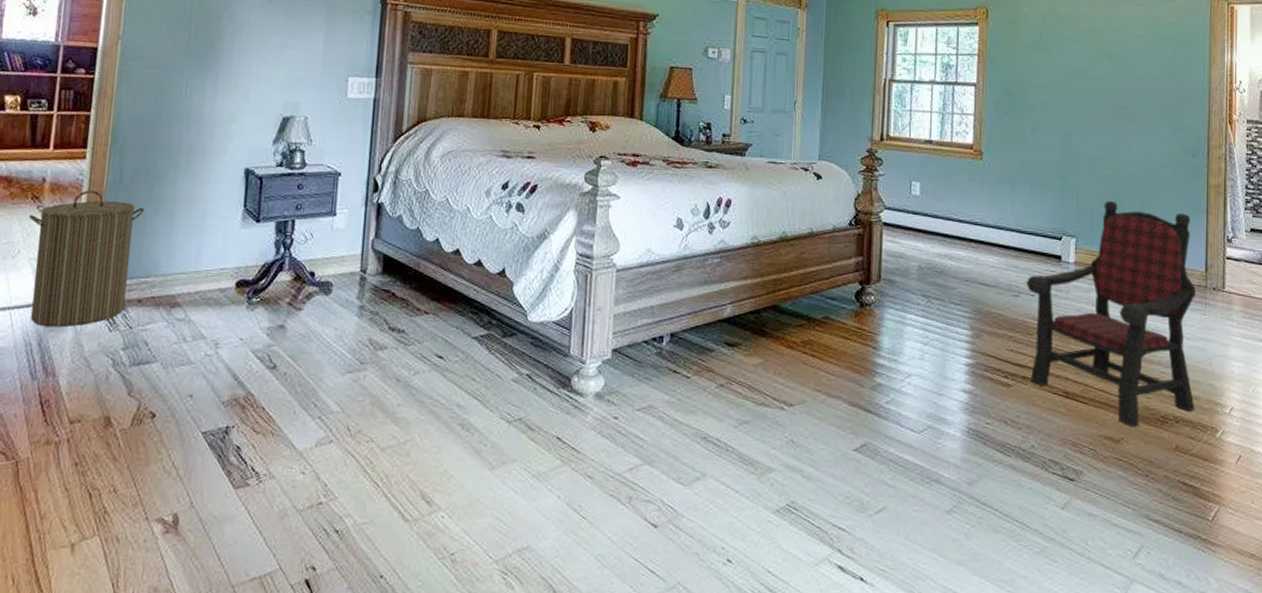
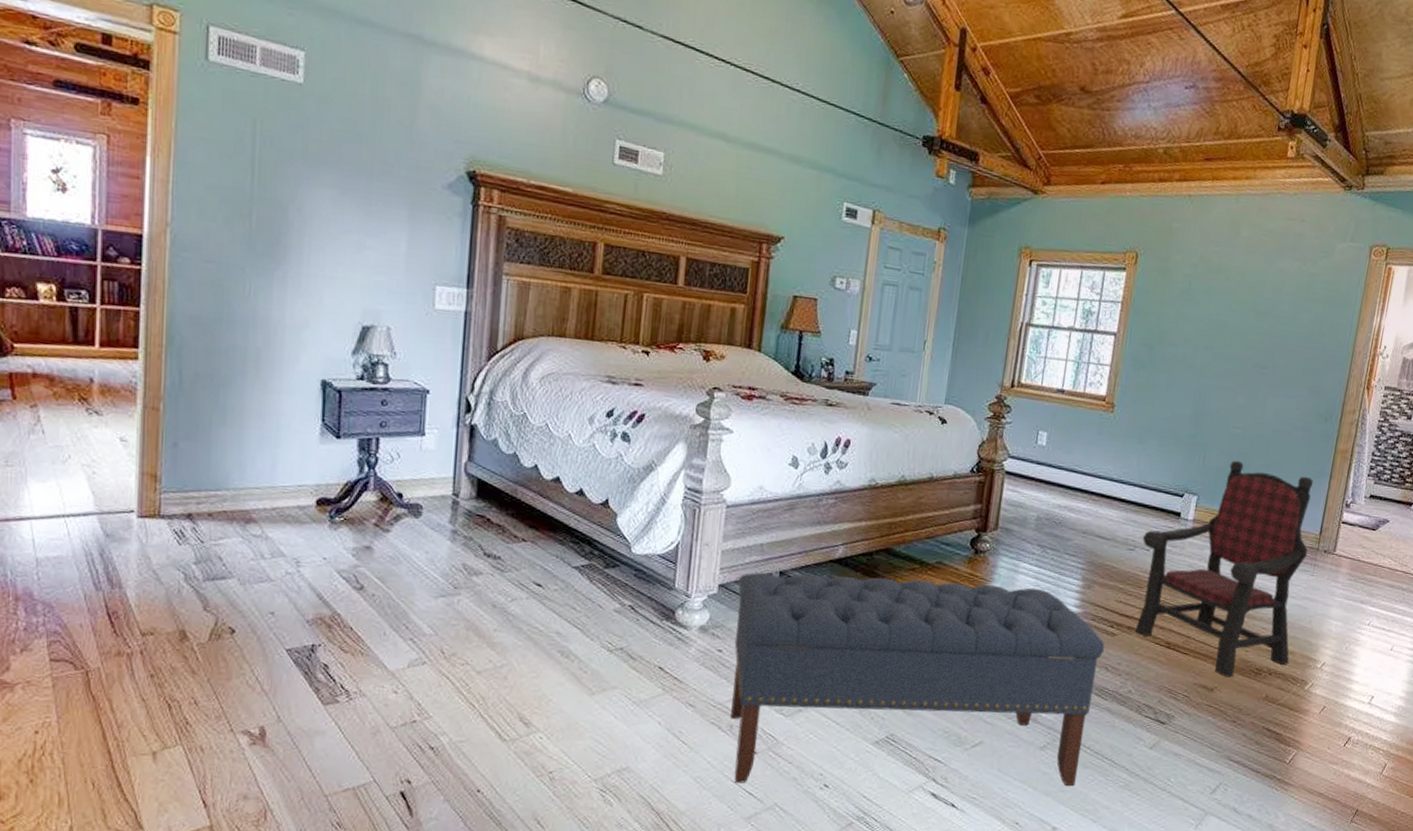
laundry hamper: present [28,190,144,328] -> none [77,394,209,538]
bench: none [629,335,1001,560] -> present [730,572,1105,787]

